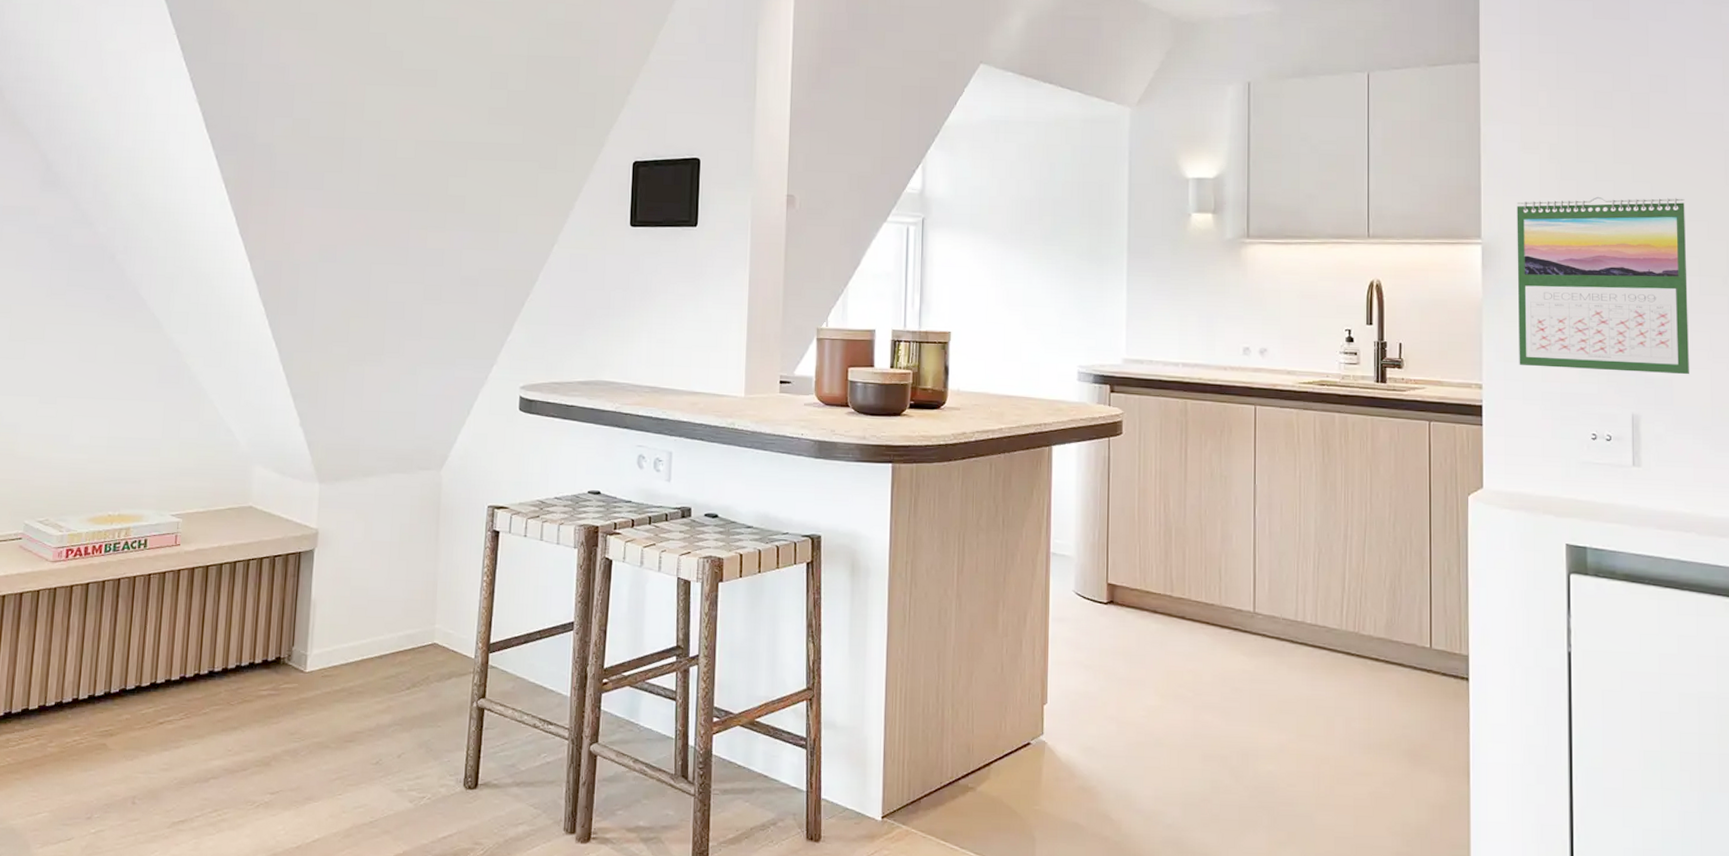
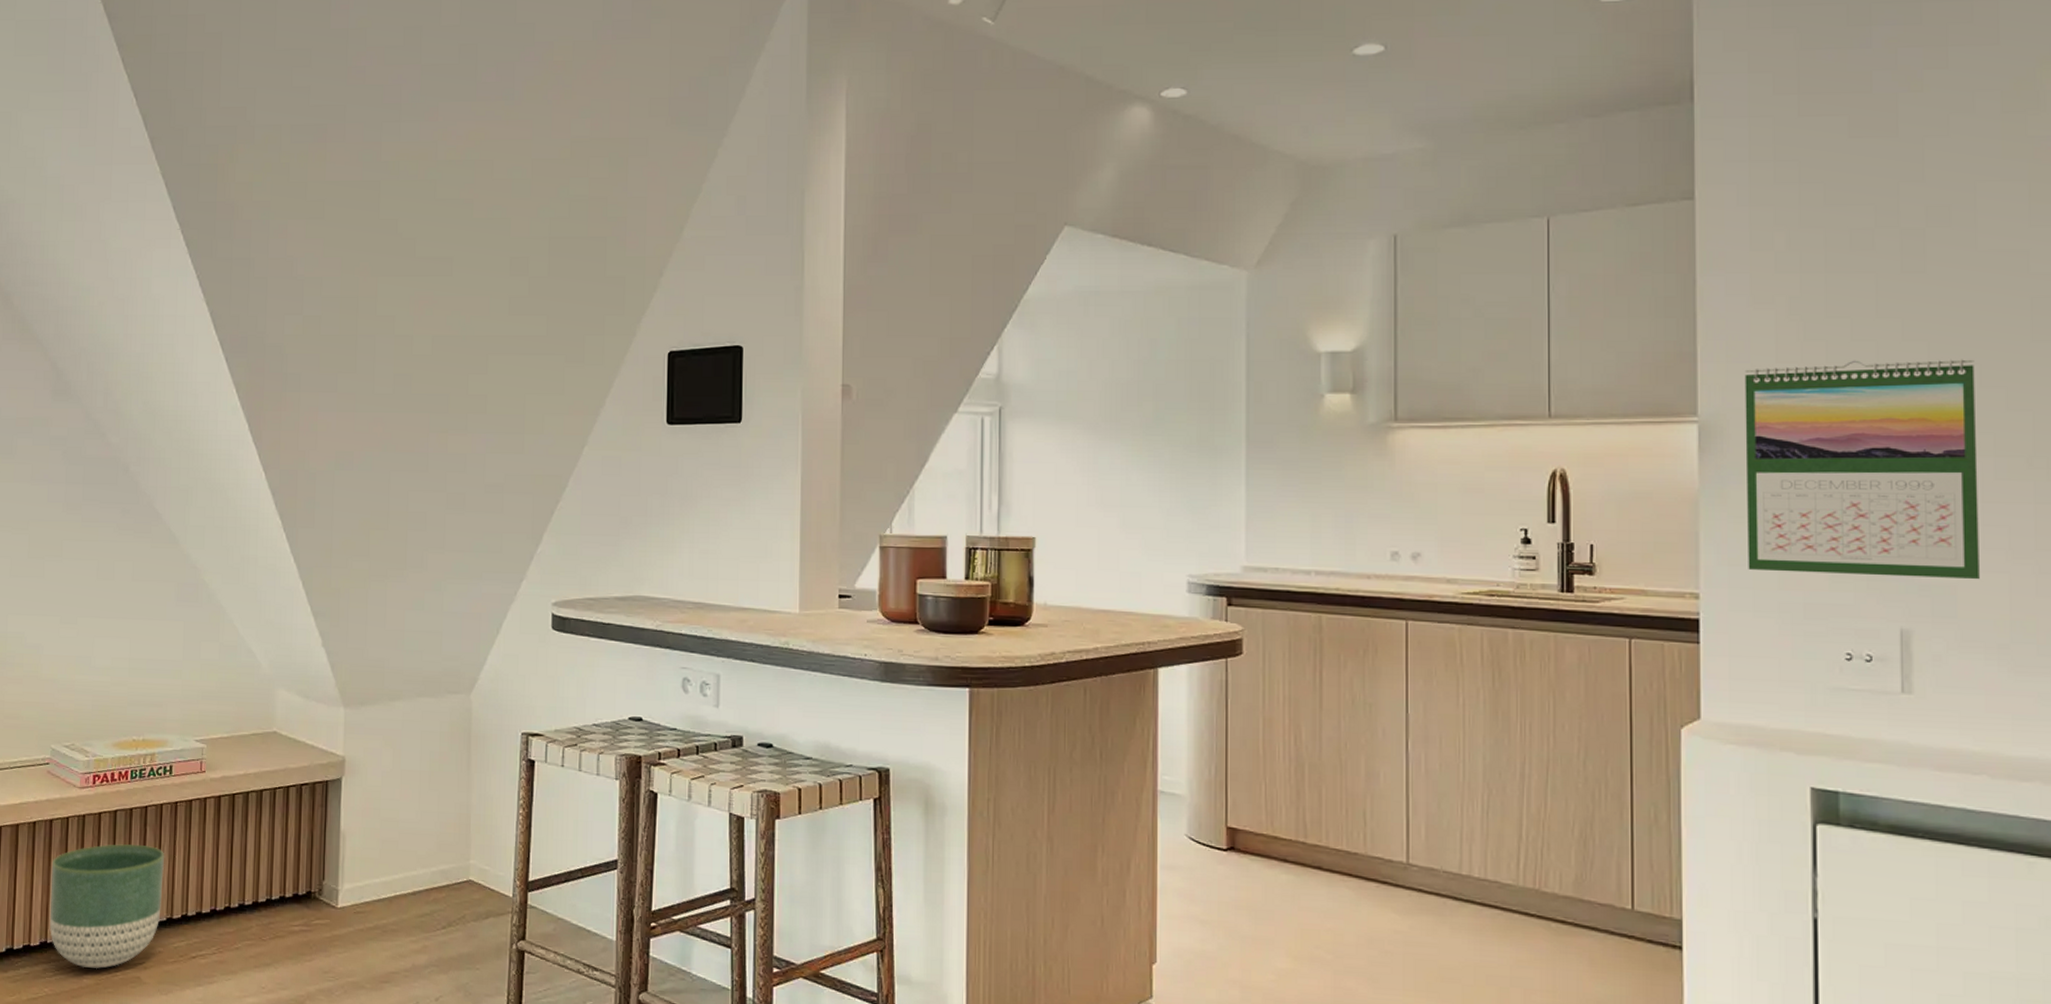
planter: none [15,615,136,738] -> present [49,844,165,970]

